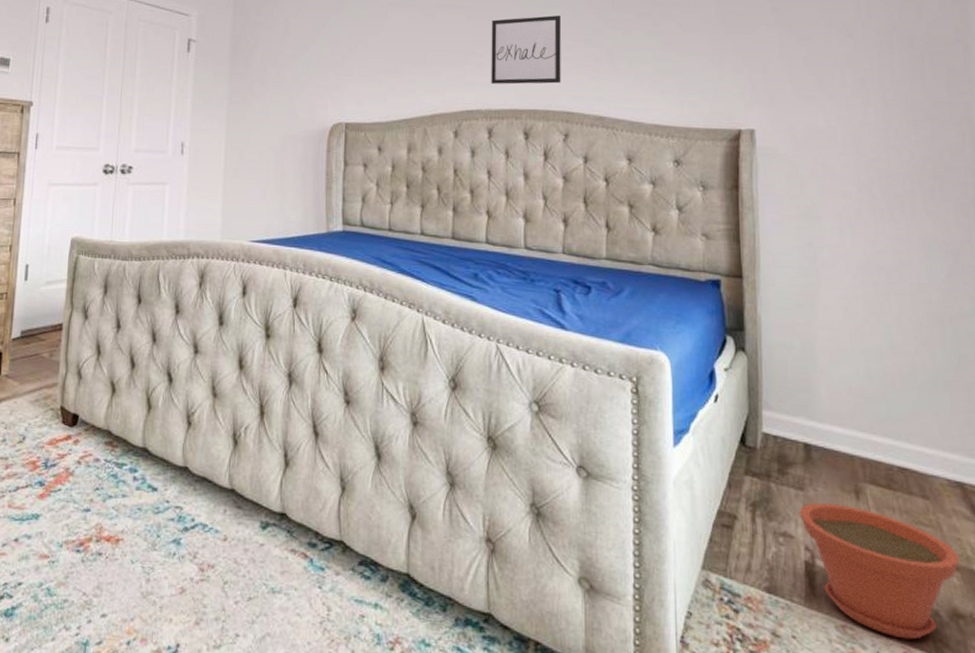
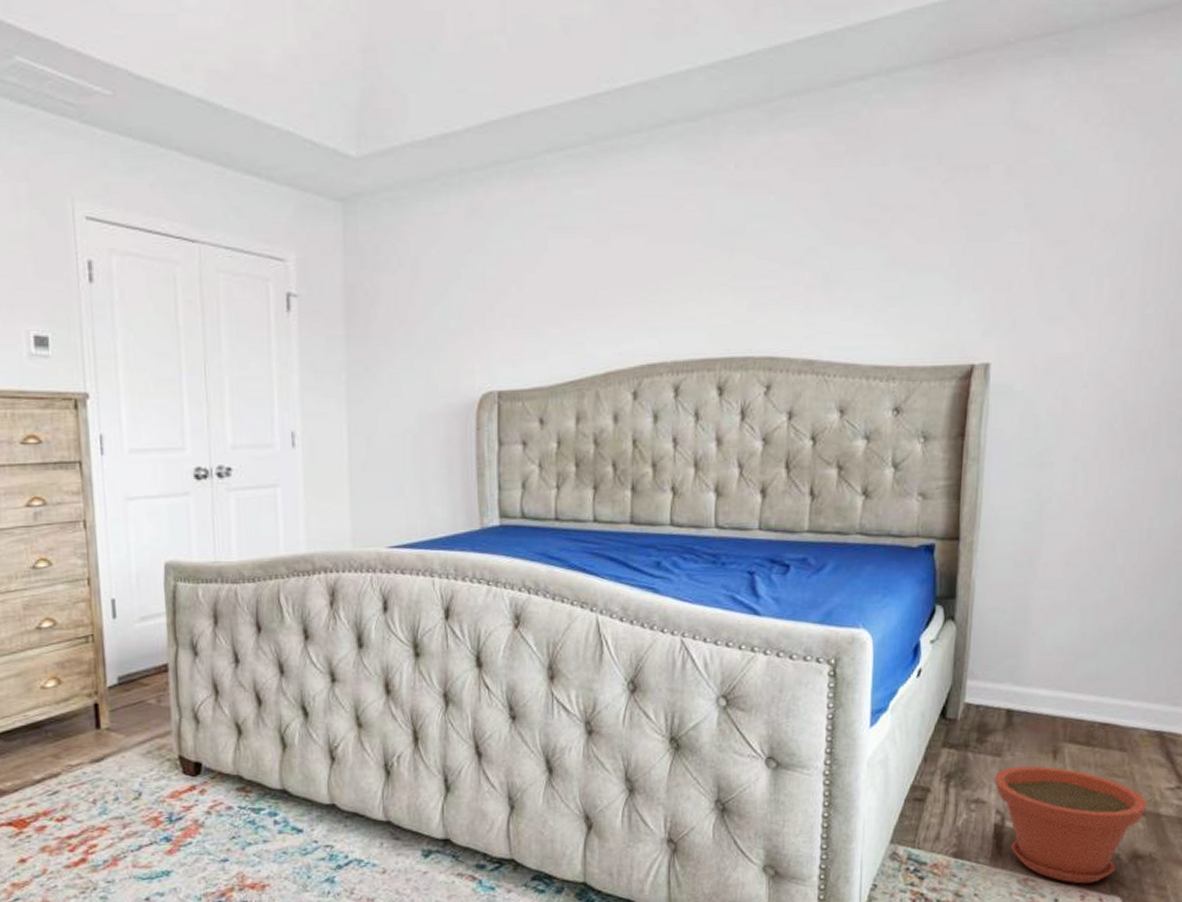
wall art: present [491,15,561,85] -> none [678,231,767,327]

